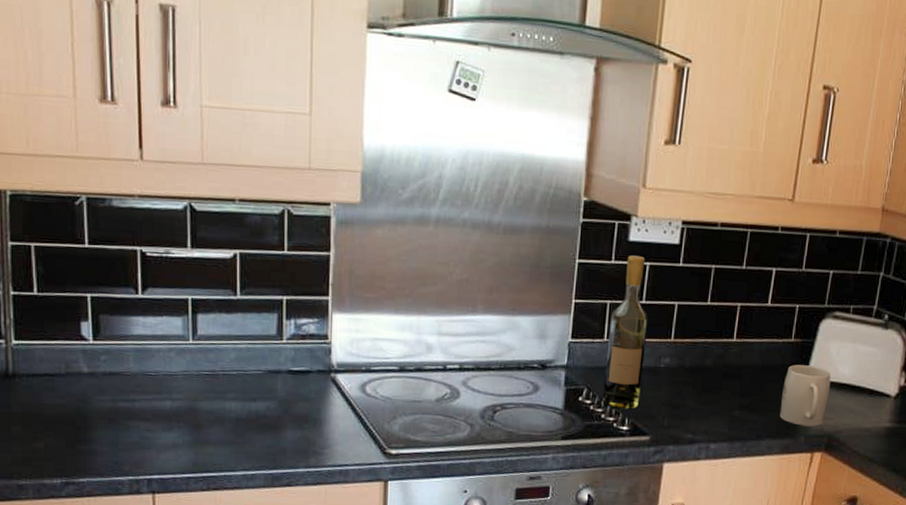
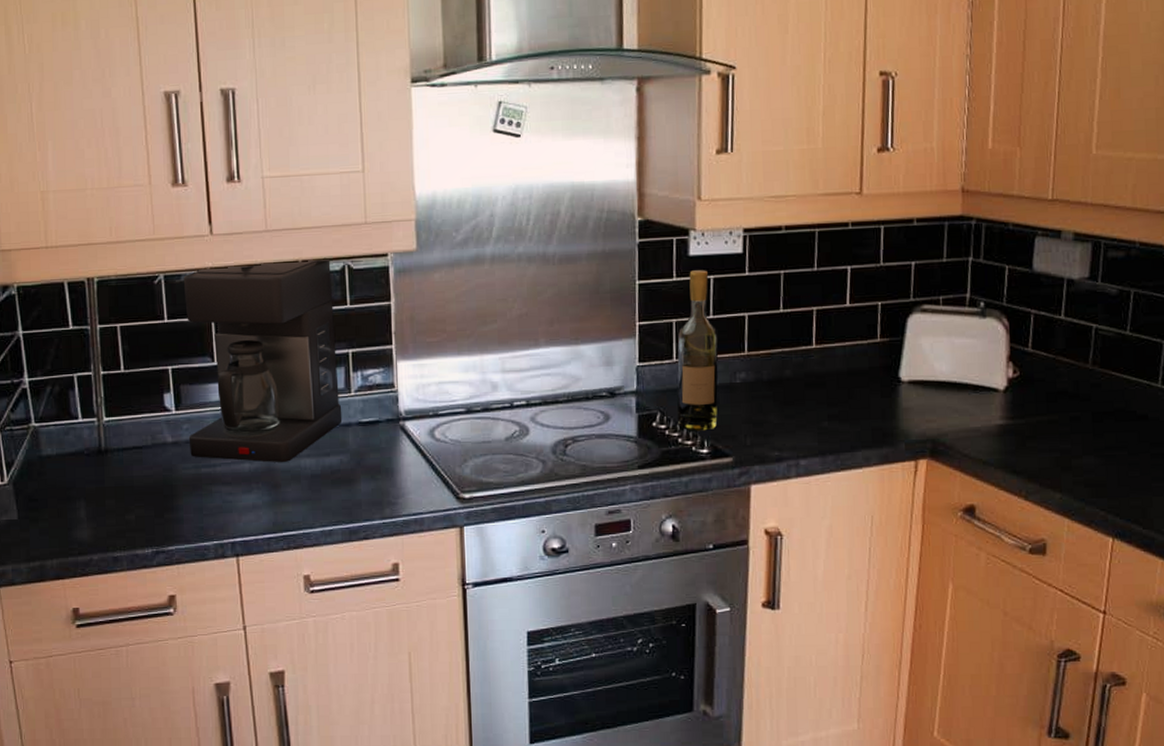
coffee maker: none [106,194,272,403] -> present [183,257,343,462]
mug: present [779,364,831,427] -> none [873,365,928,432]

